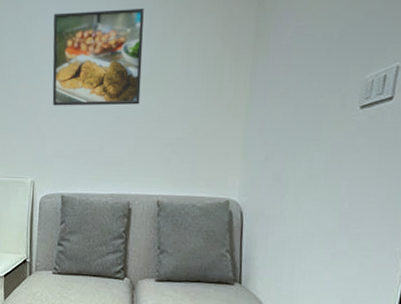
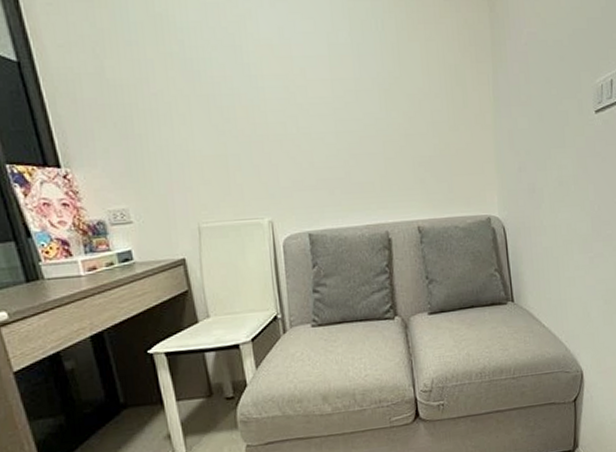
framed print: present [52,8,144,106] -> none [266,12,384,129]

